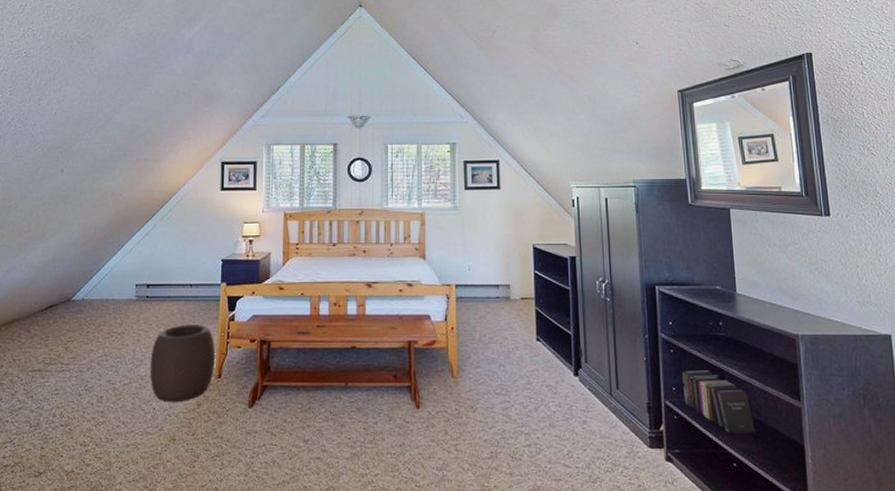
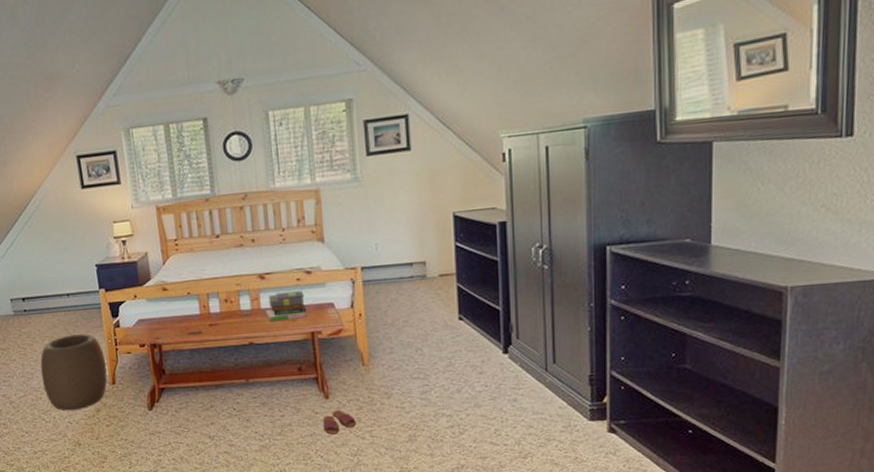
books: none [370,301,405,328] -> present [266,291,306,322]
slippers: none [412,421,443,446] -> present [323,411,356,435]
books: present [682,369,756,434] -> none [634,334,719,400]

